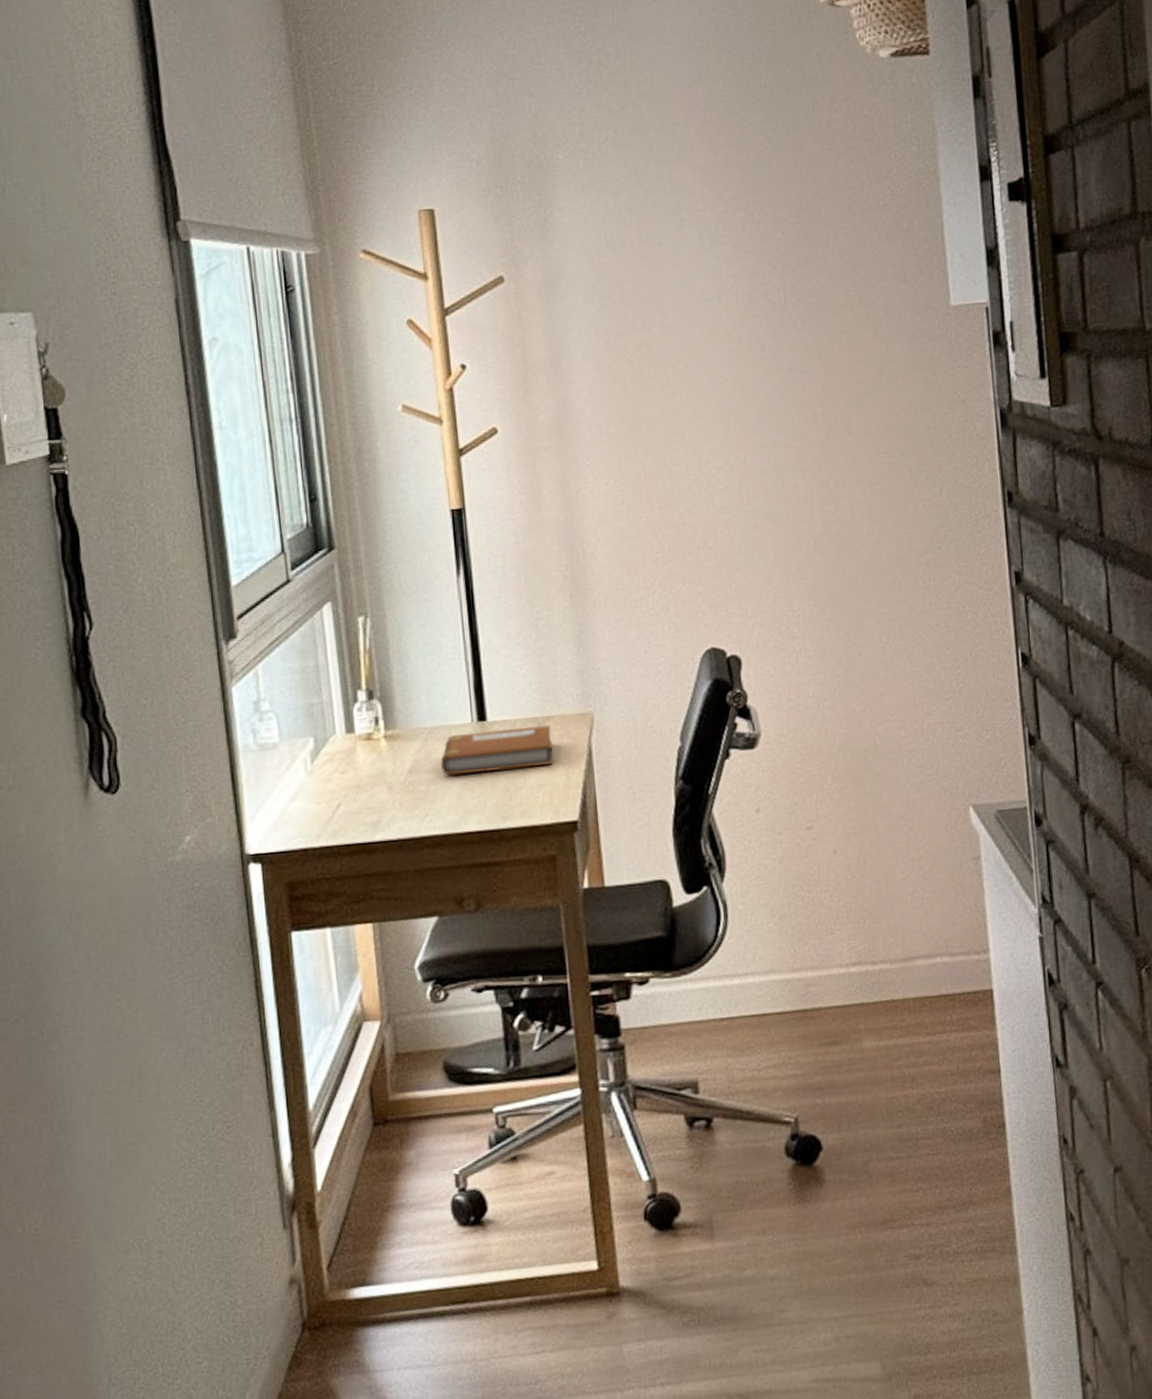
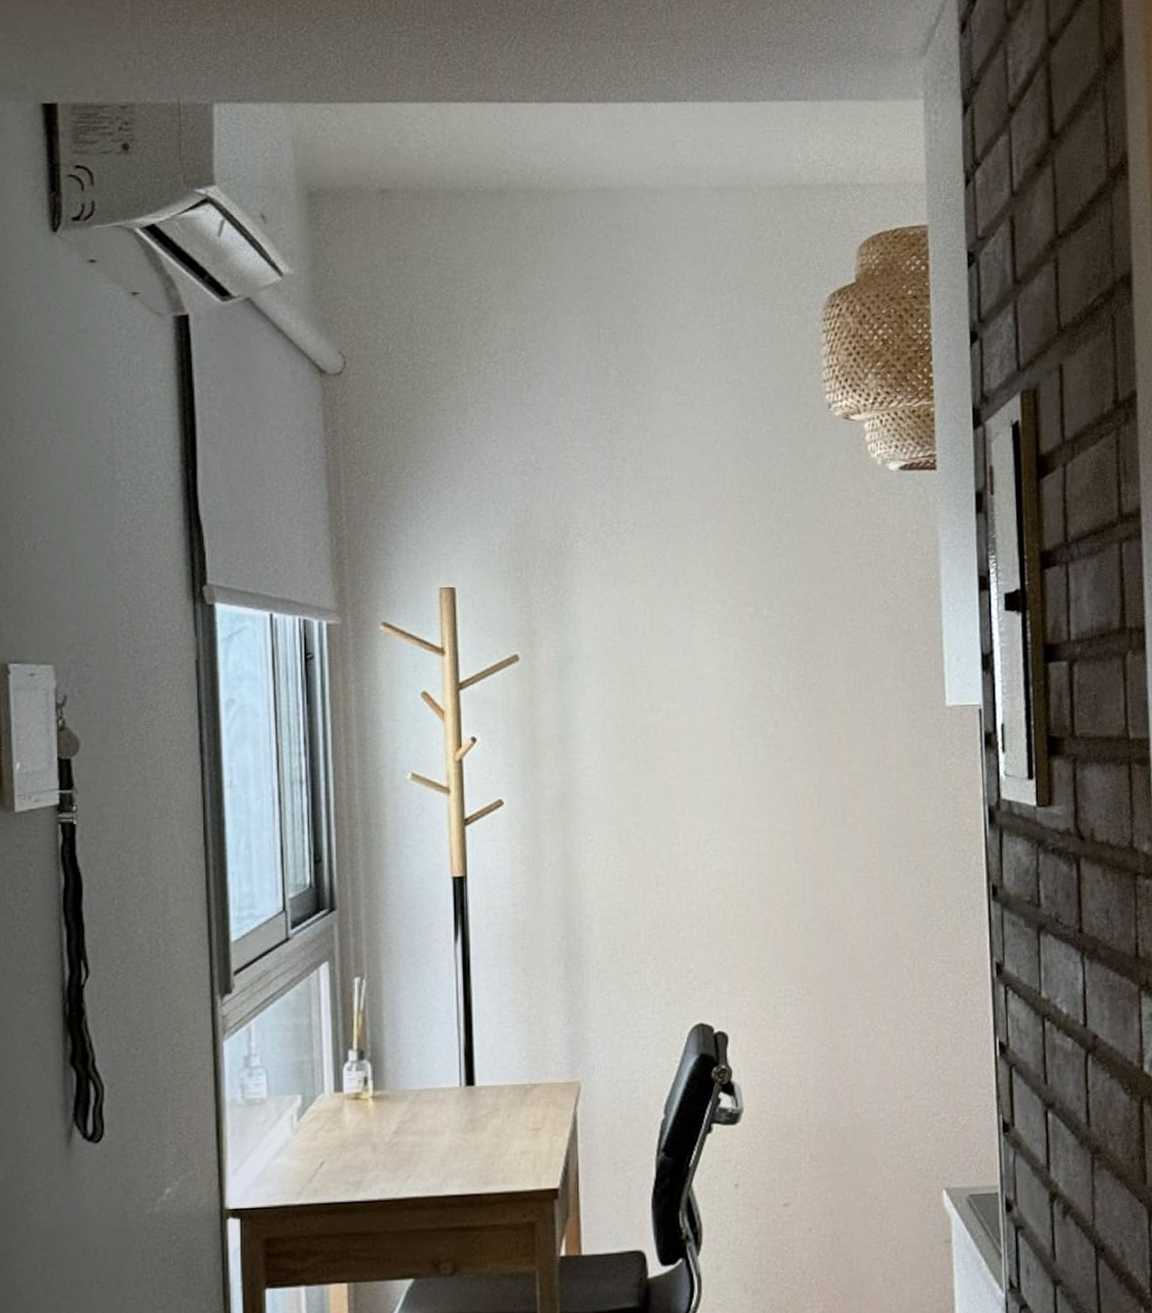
notebook: present [441,725,553,776] -> none [427,1092,538,1138]

